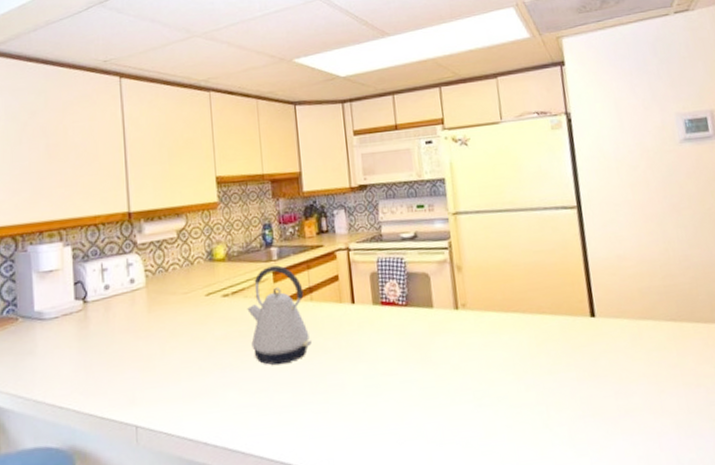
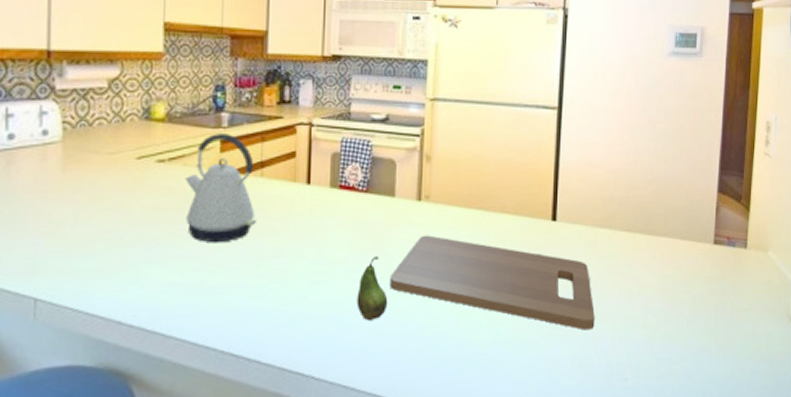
fruit: none [411,366,442,430] -> present [356,256,388,321]
cutting board: none [440,341,656,427] -> present [390,235,595,330]

